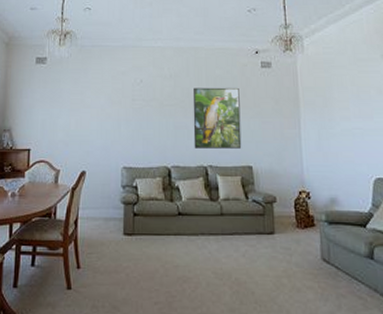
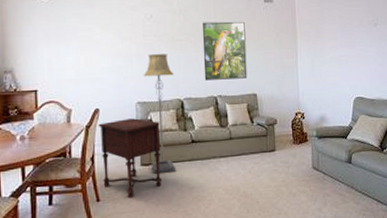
side table: none [83,183,145,270] -> present [98,118,163,199]
floor lamp: none [130,119,161,247] -> present [143,54,175,175]

